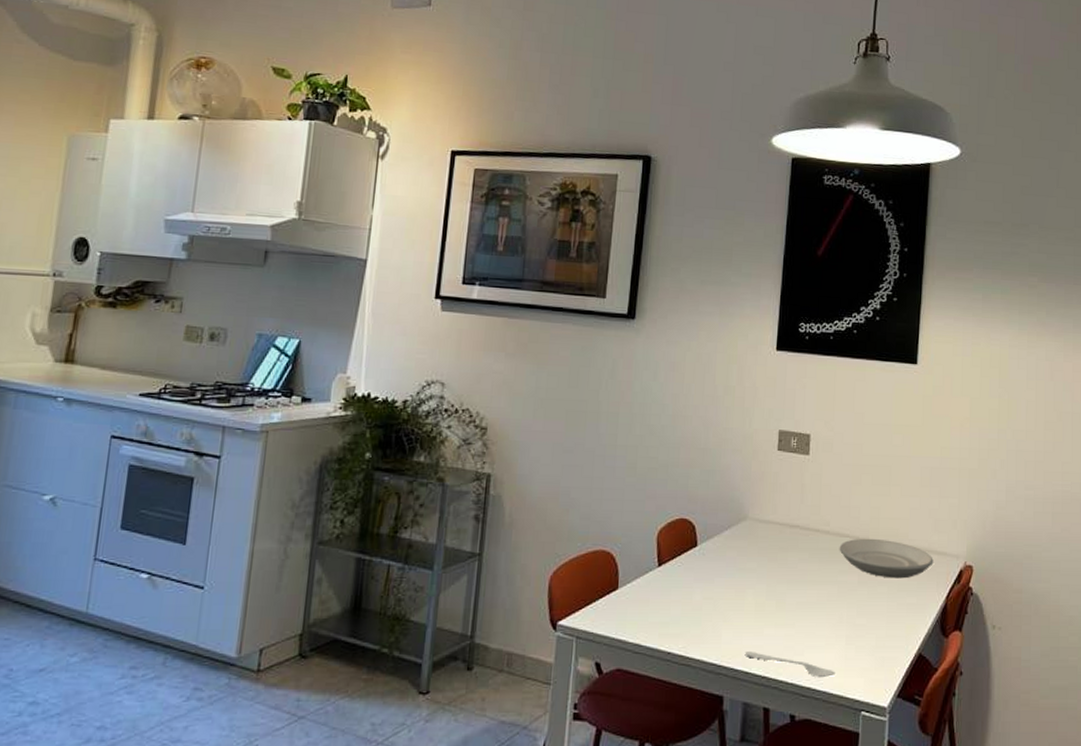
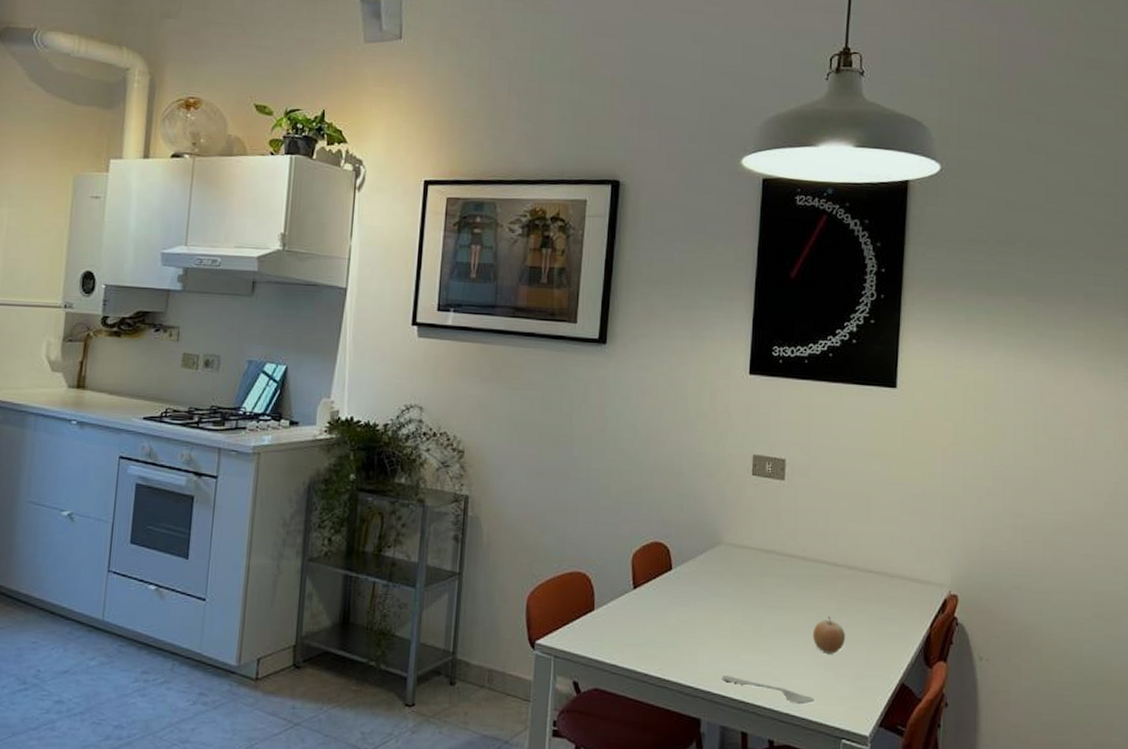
fruit: none [834,590,867,626] -> present [812,617,846,654]
plate: present [839,538,933,579] -> none [817,565,916,607]

